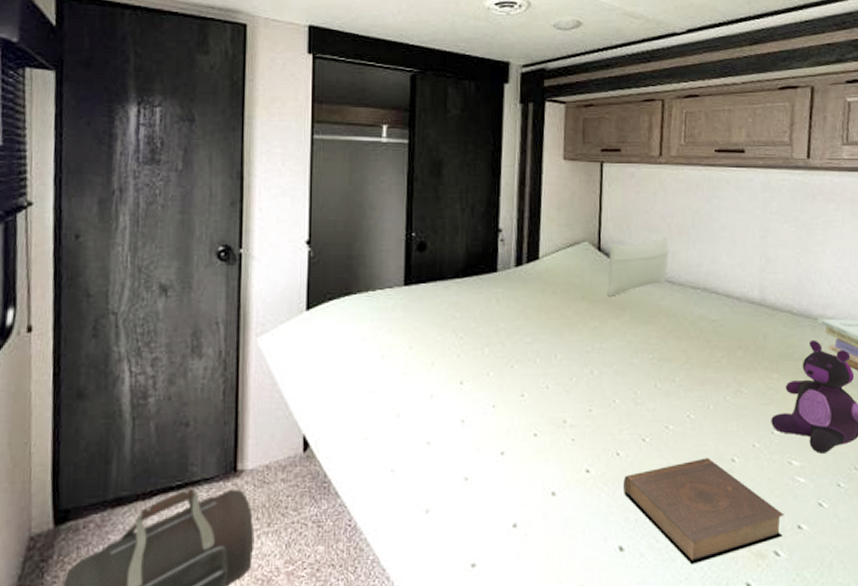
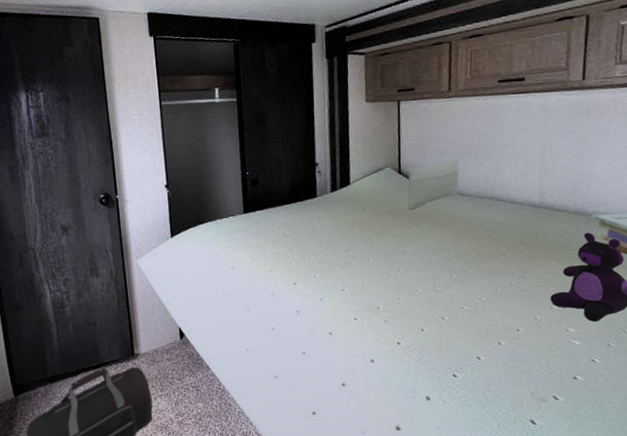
book: present [623,457,784,565] -> none [428,329,562,408]

